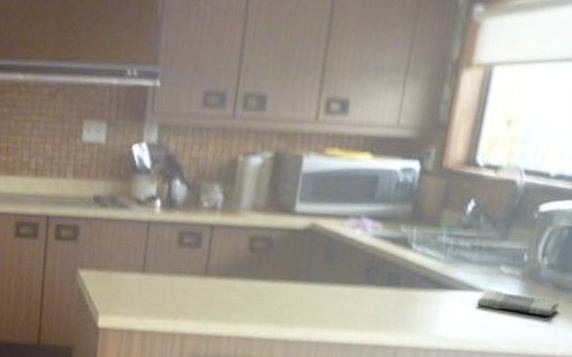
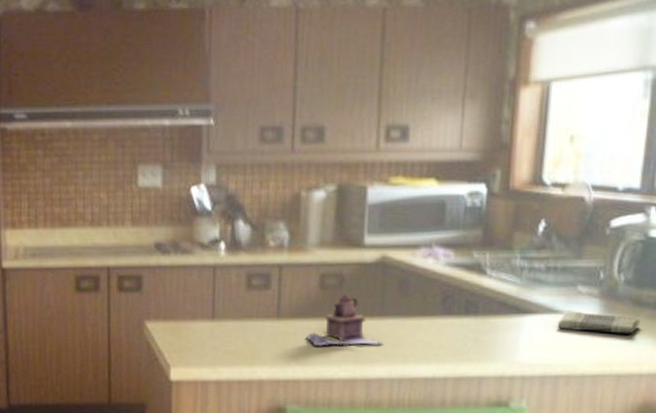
teapot: none [232,257,306,309] -> present [307,293,384,347]

